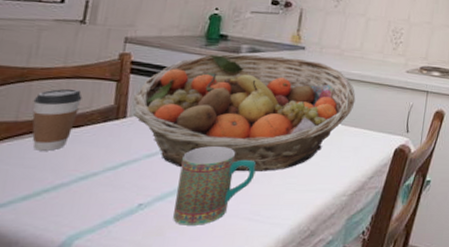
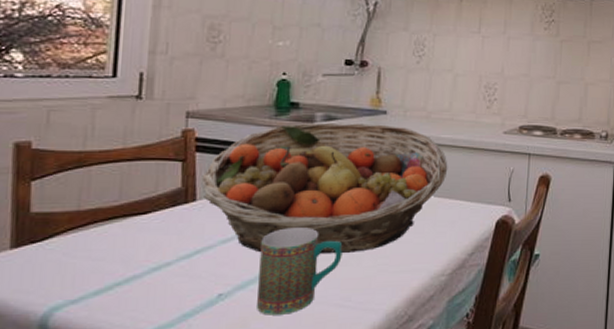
coffee cup: present [32,88,83,151] -> none [94,172,147,241]

